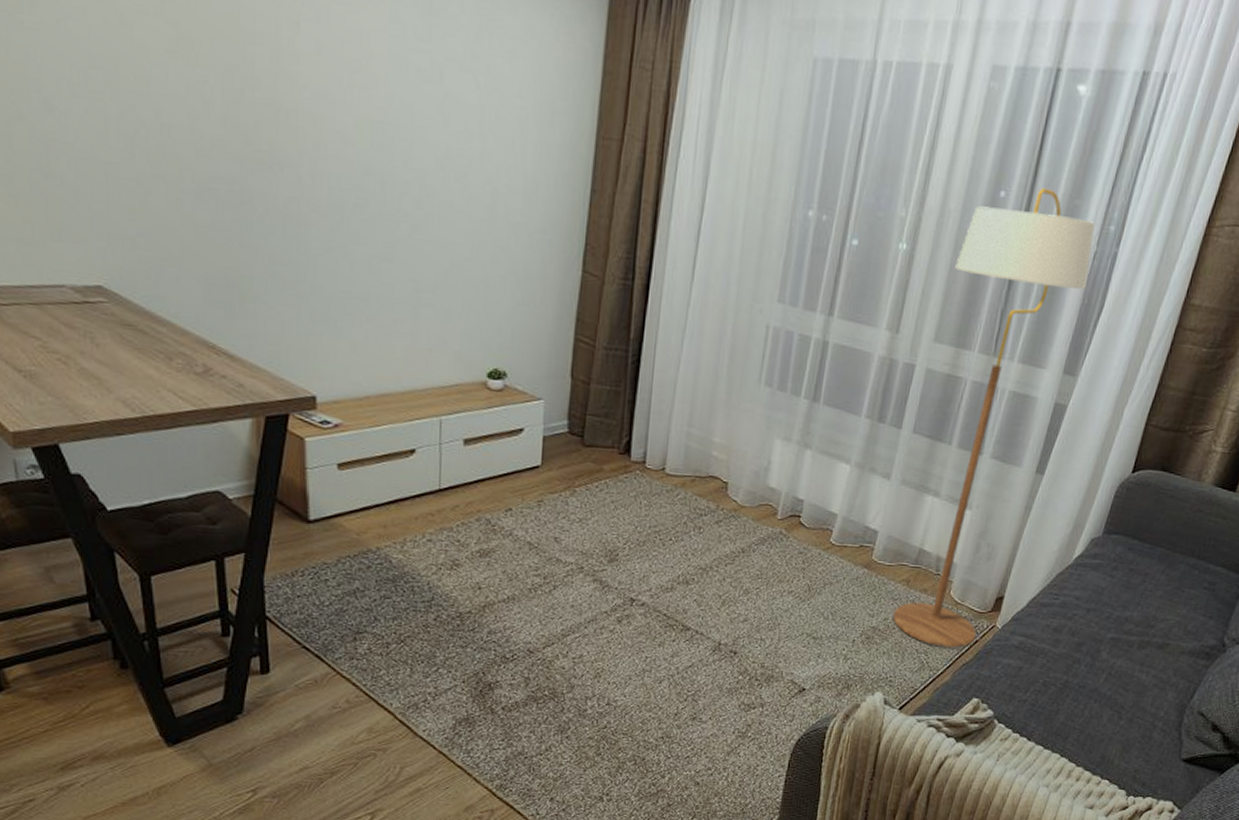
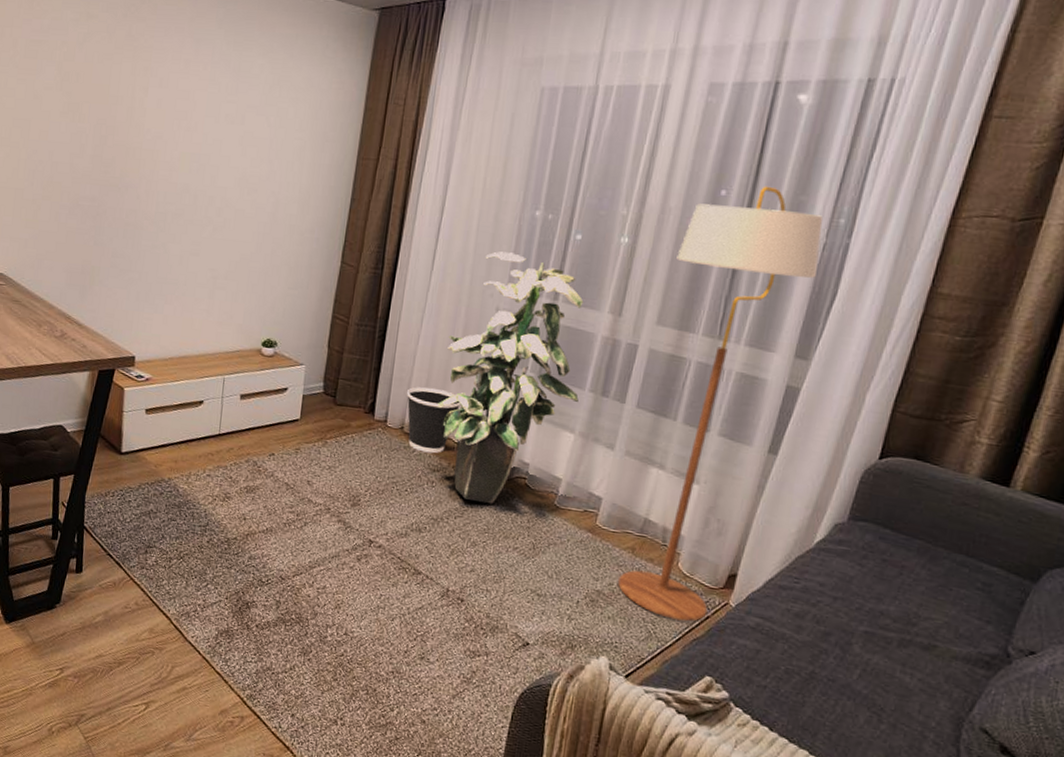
wastebasket: none [668,420,730,496] -> present [407,387,462,454]
indoor plant: none [701,258,860,547] -> present [436,251,584,505]

